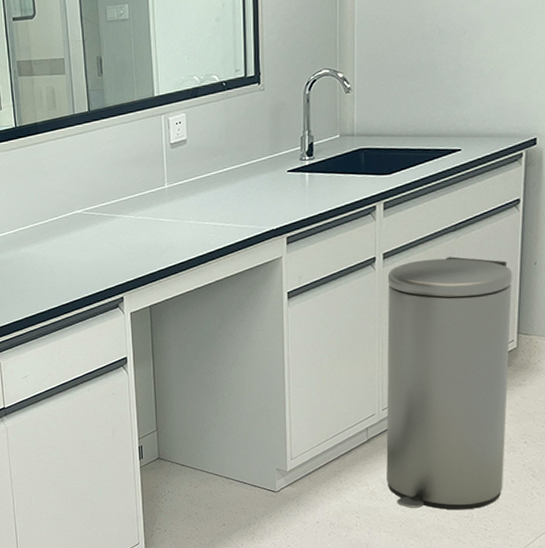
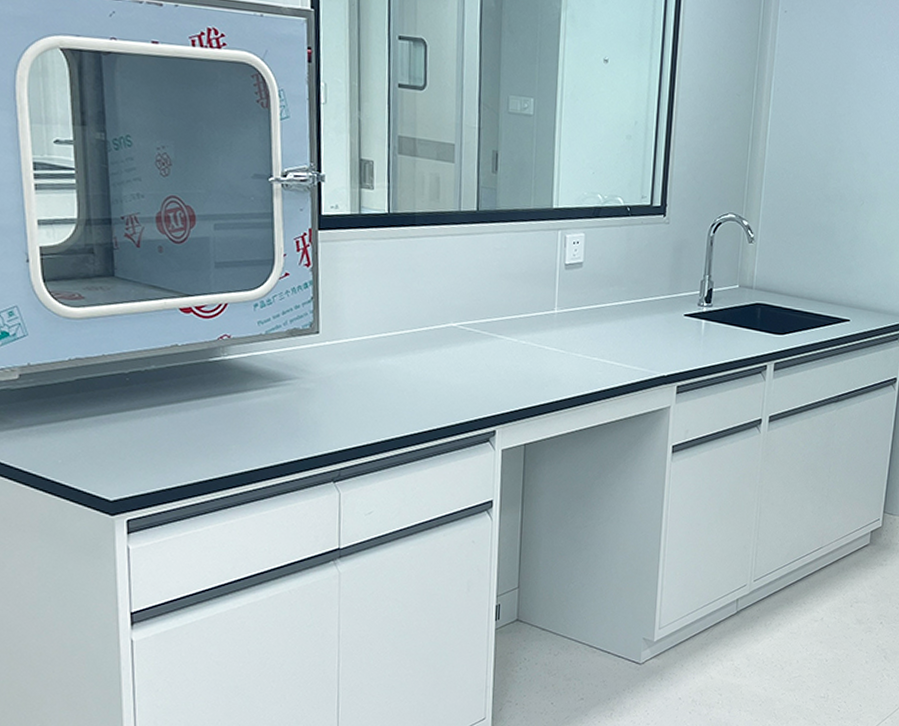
pedal bin: present [386,256,513,510] -> none [751,427,885,690]

